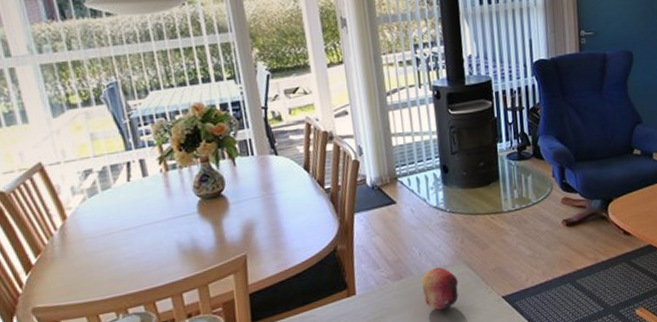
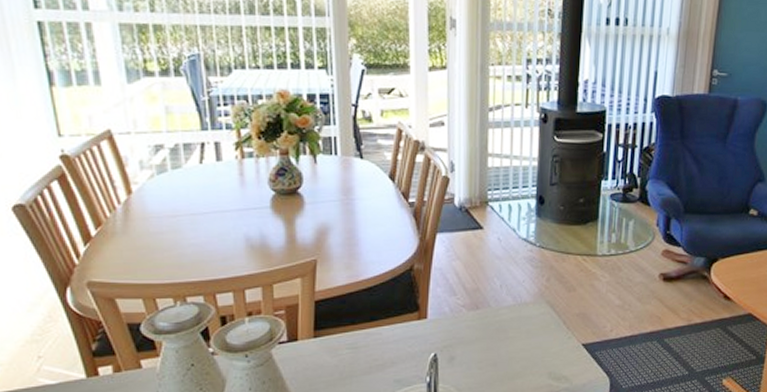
fruit: present [421,267,459,311] -> none [498,302,538,349]

